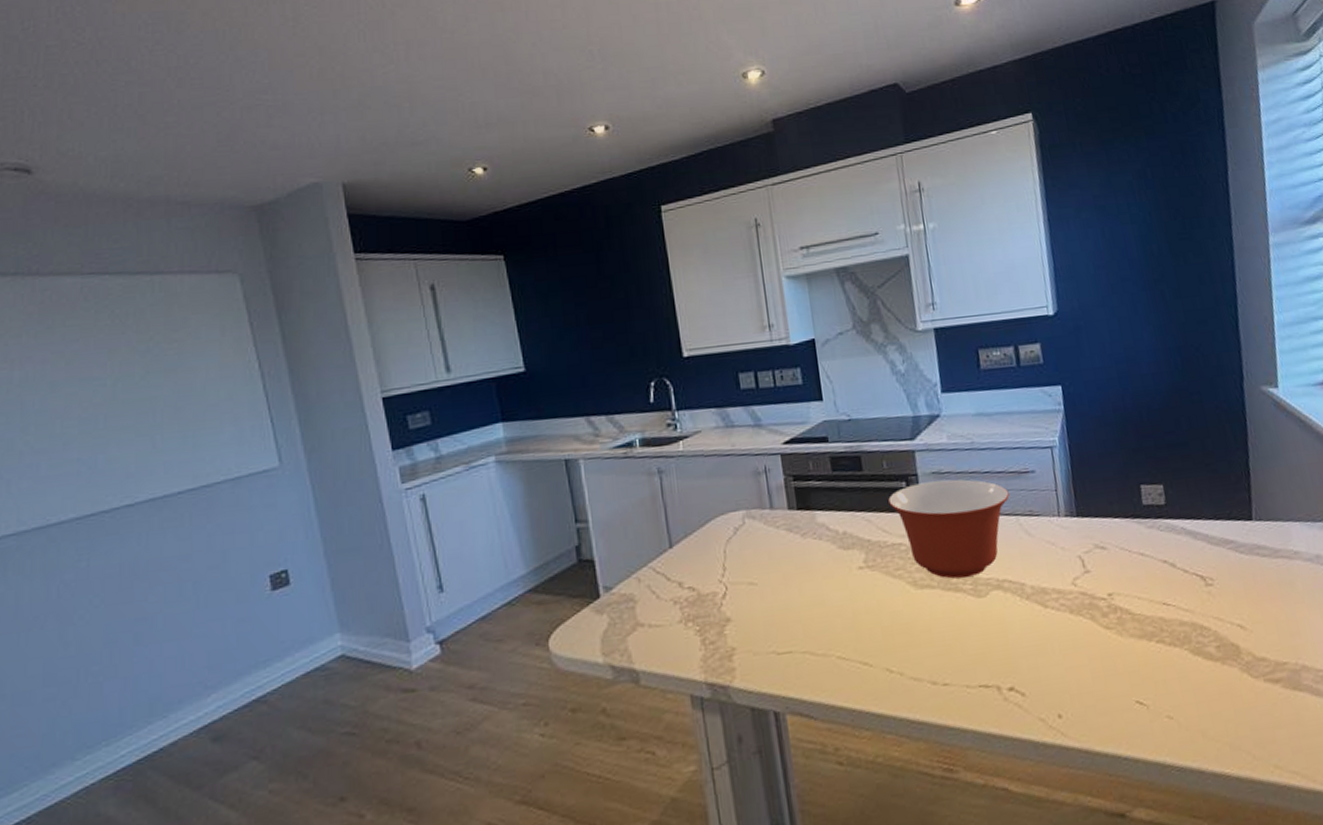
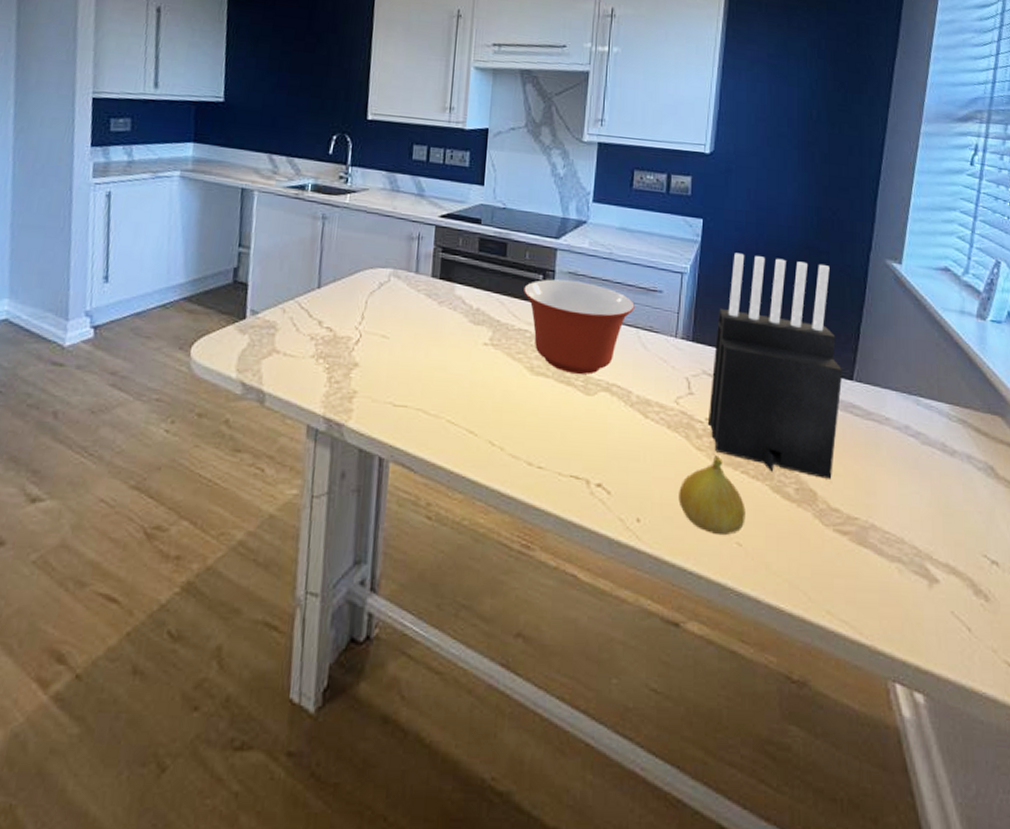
fruit: none [1095,630,1172,713] -> present [678,455,746,536]
knife block: none [1097,405,1251,635] -> present [707,253,843,479]

